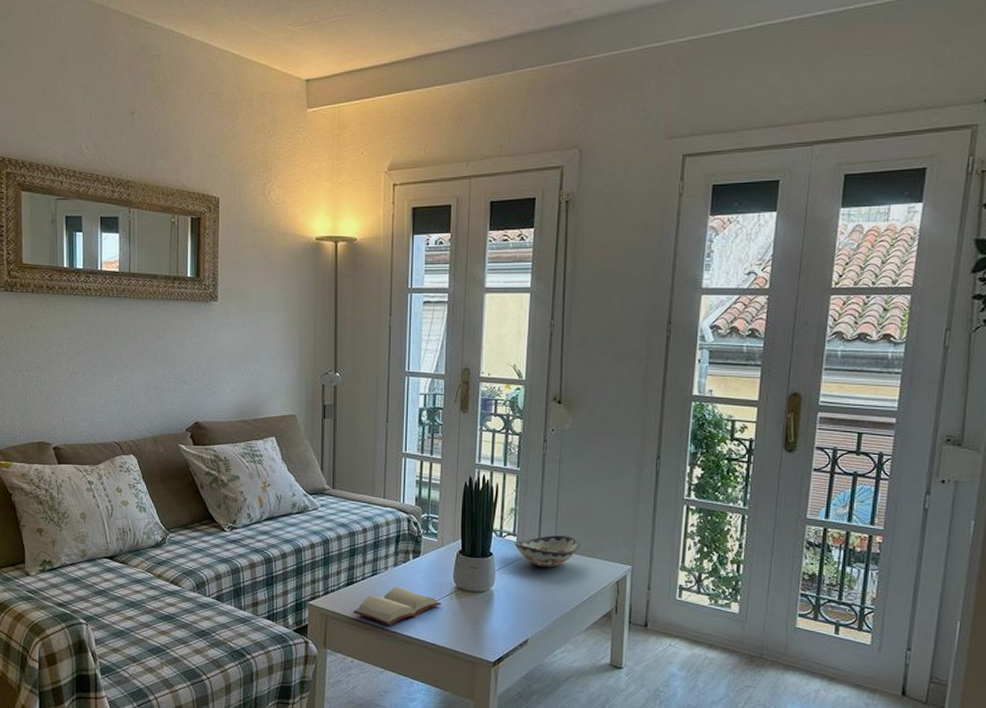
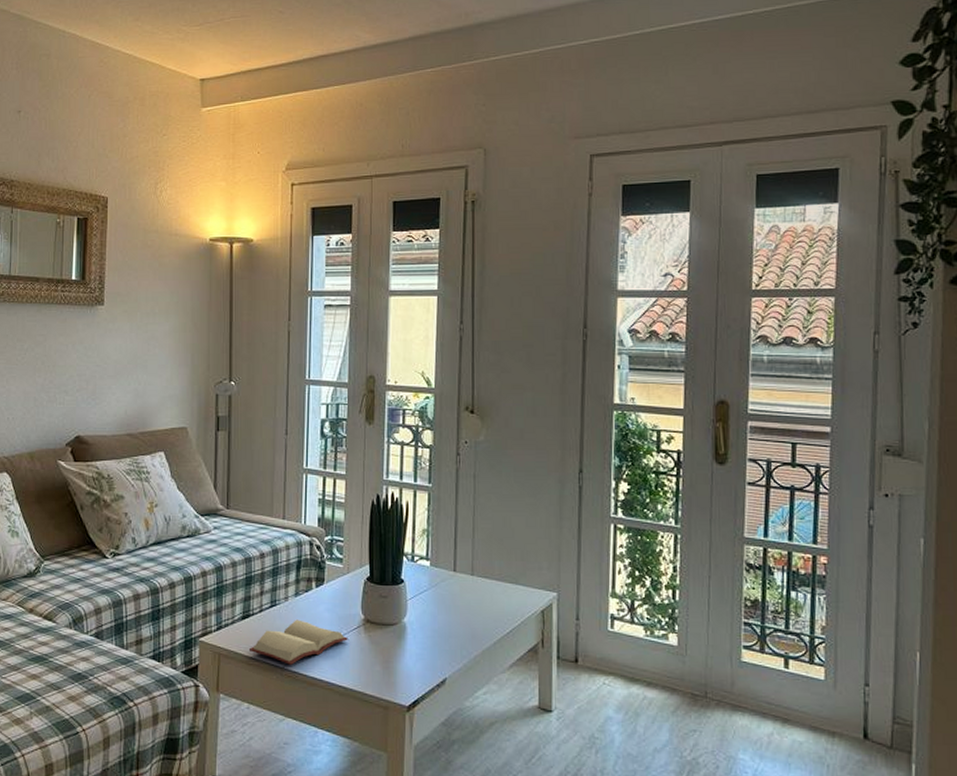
decorative bowl: present [514,535,580,567] -> none [427,559,500,595]

